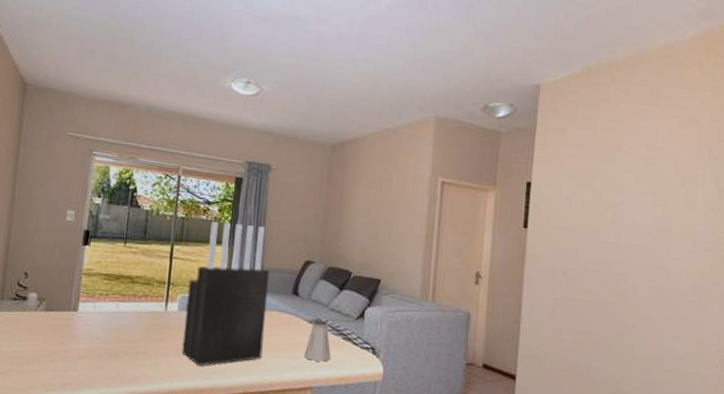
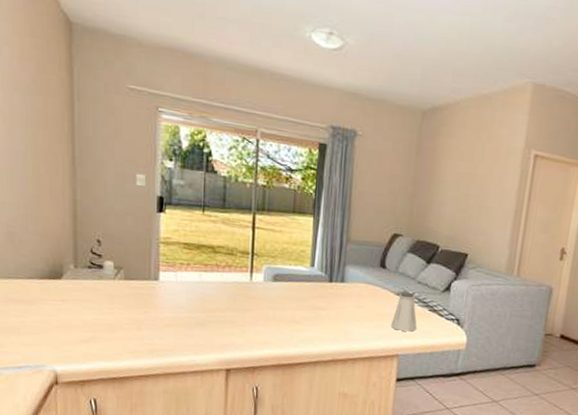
knife block: present [181,222,270,366] -> none [269,191,357,335]

